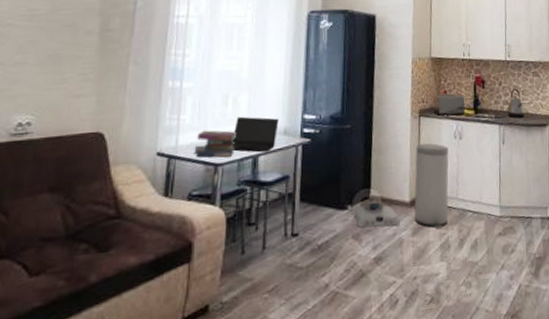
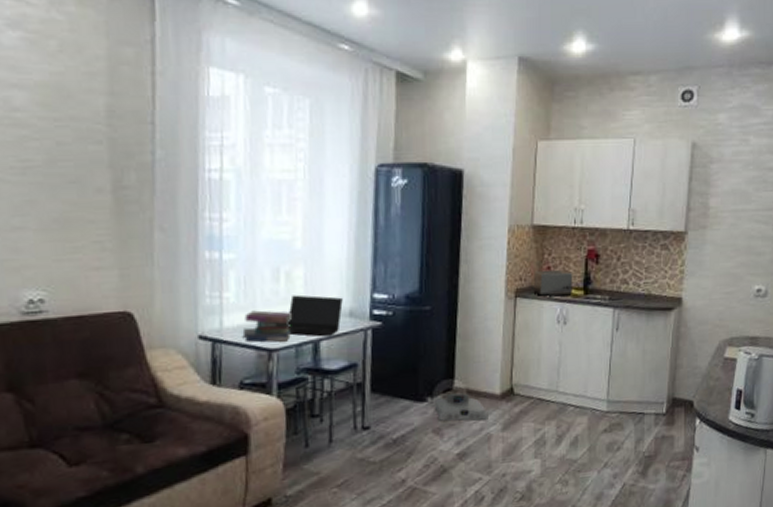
pedal bin: present [414,143,449,229] -> none [506,328,550,424]
kettle: present [506,89,526,118] -> none [624,265,648,301]

